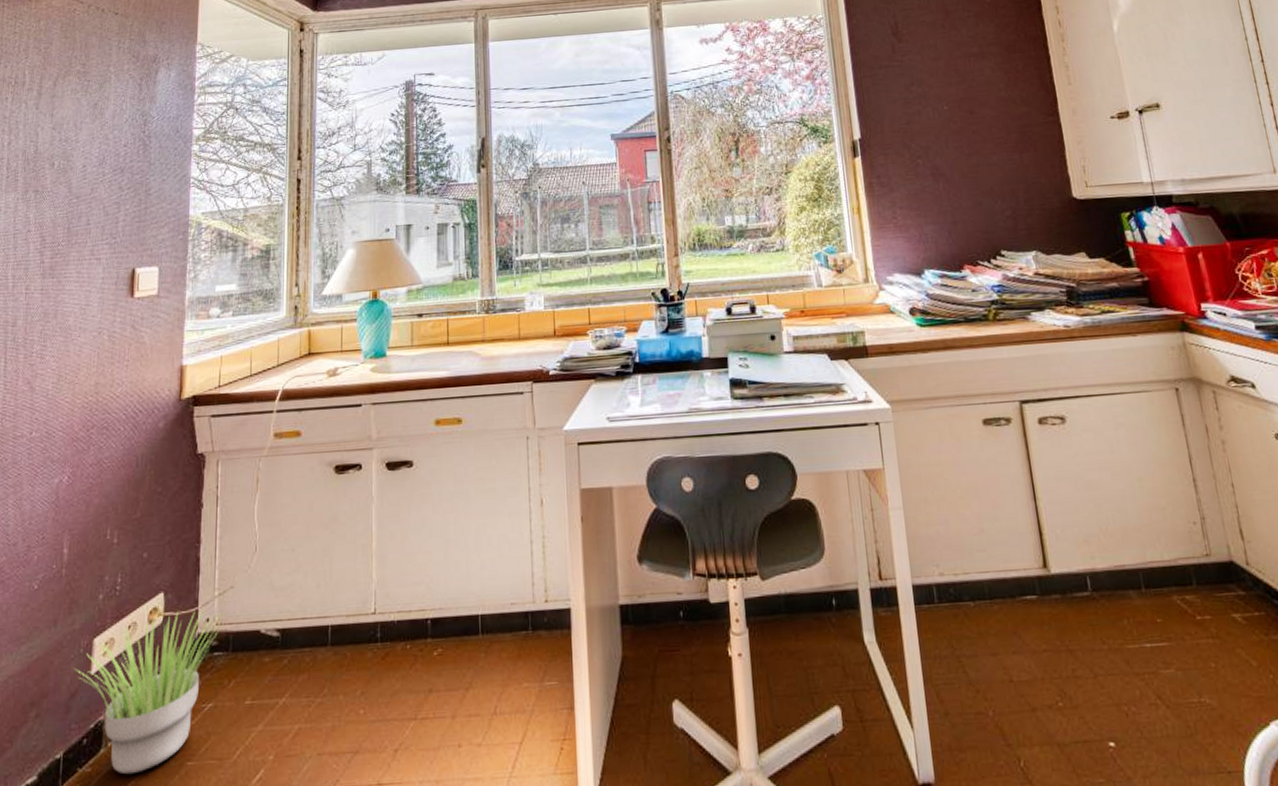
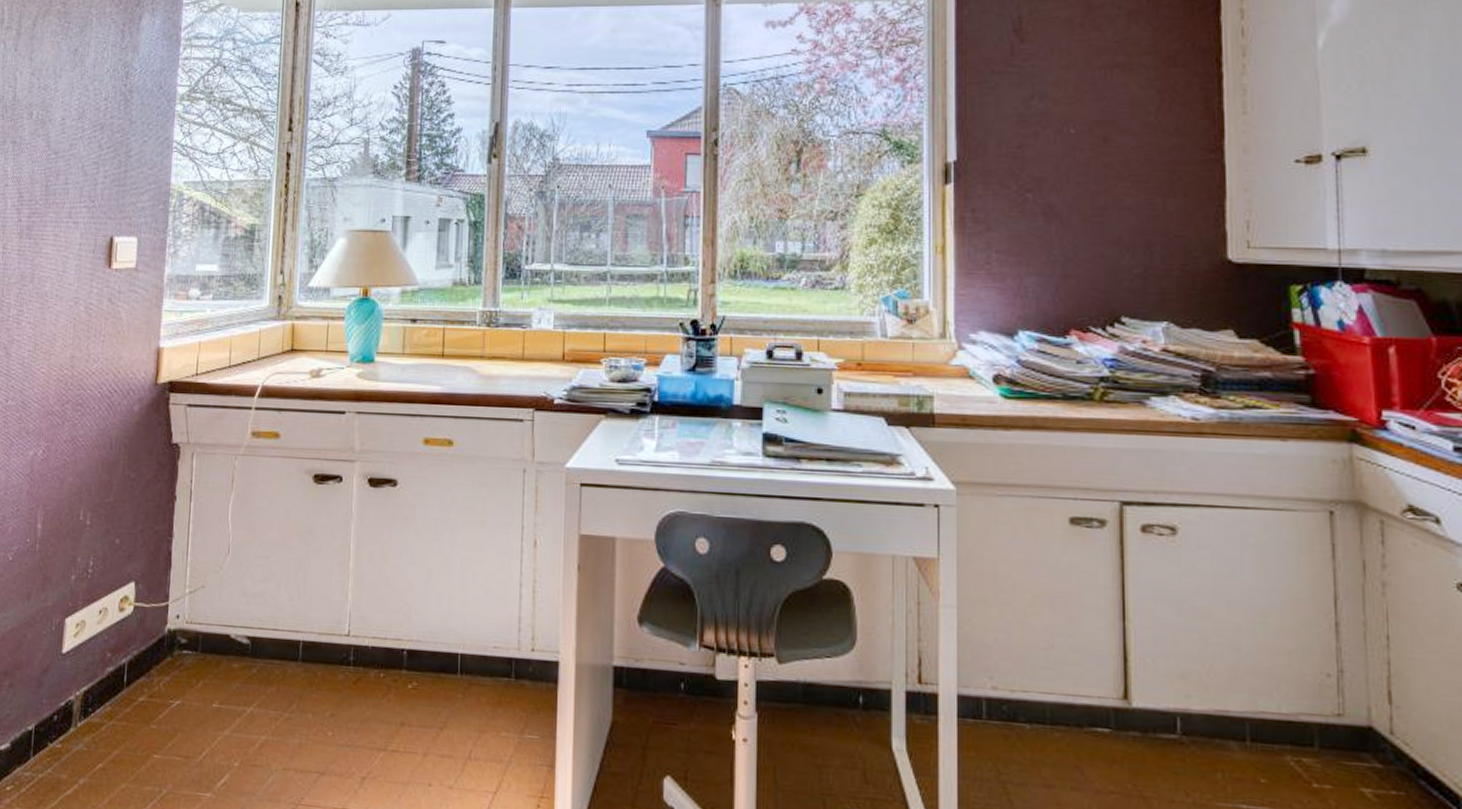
potted plant: present [76,607,222,775] -> none [48,603,192,758]

